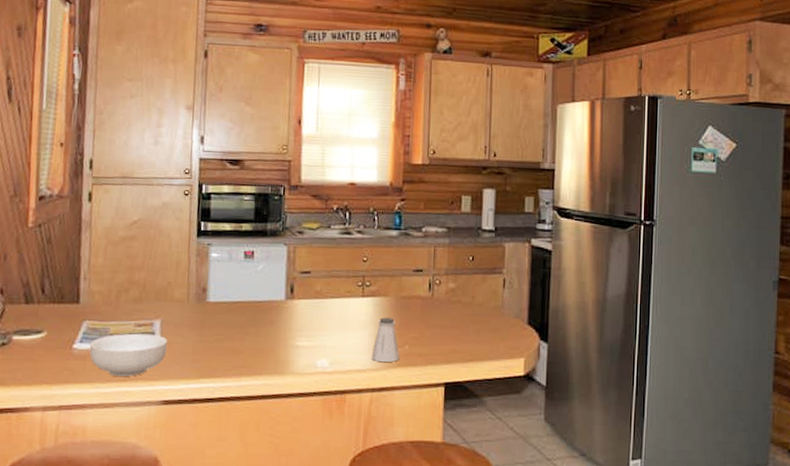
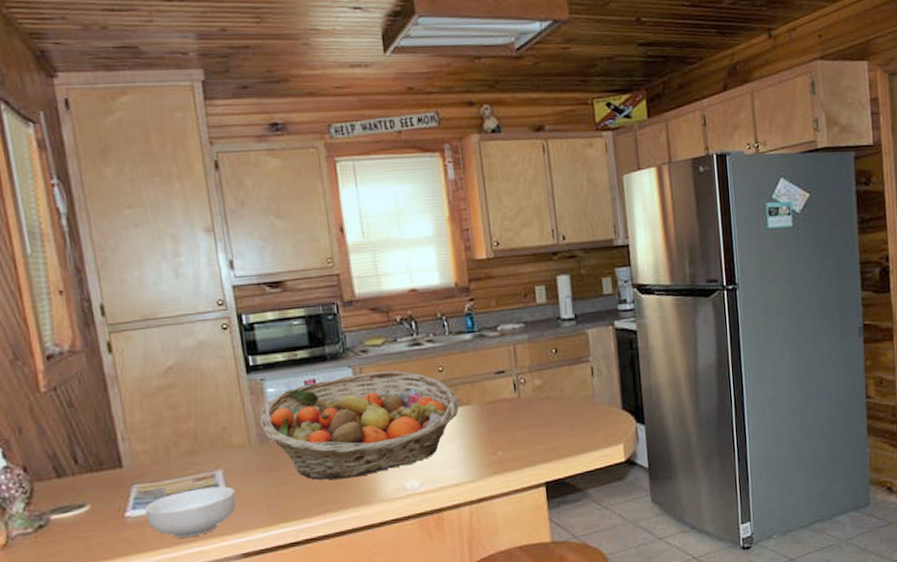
fruit basket: none [200,252,377,348] -> present [259,370,460,480]
saltshaker: present [371,317,400,363] -> none [463,426,495,474]

